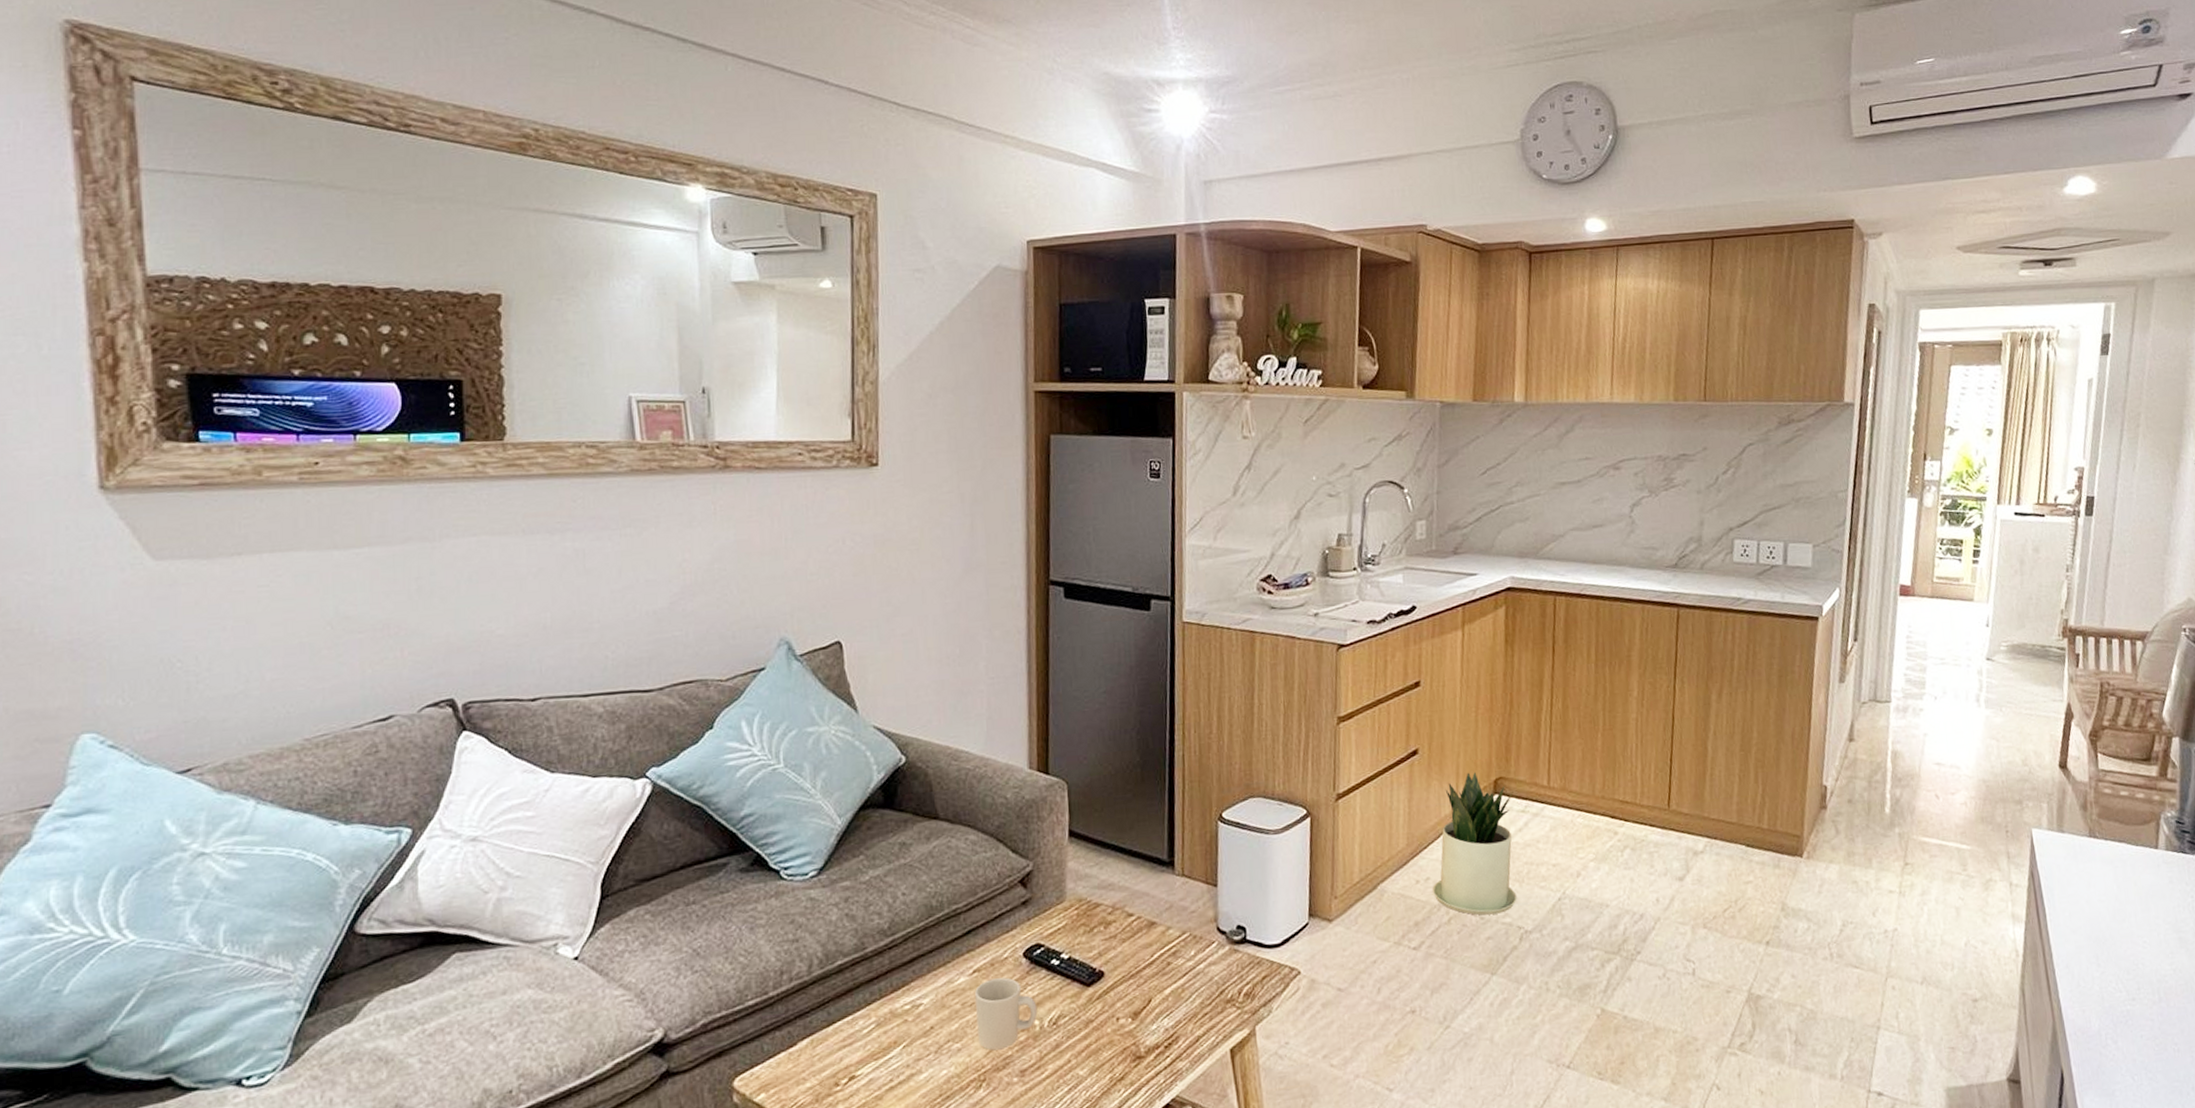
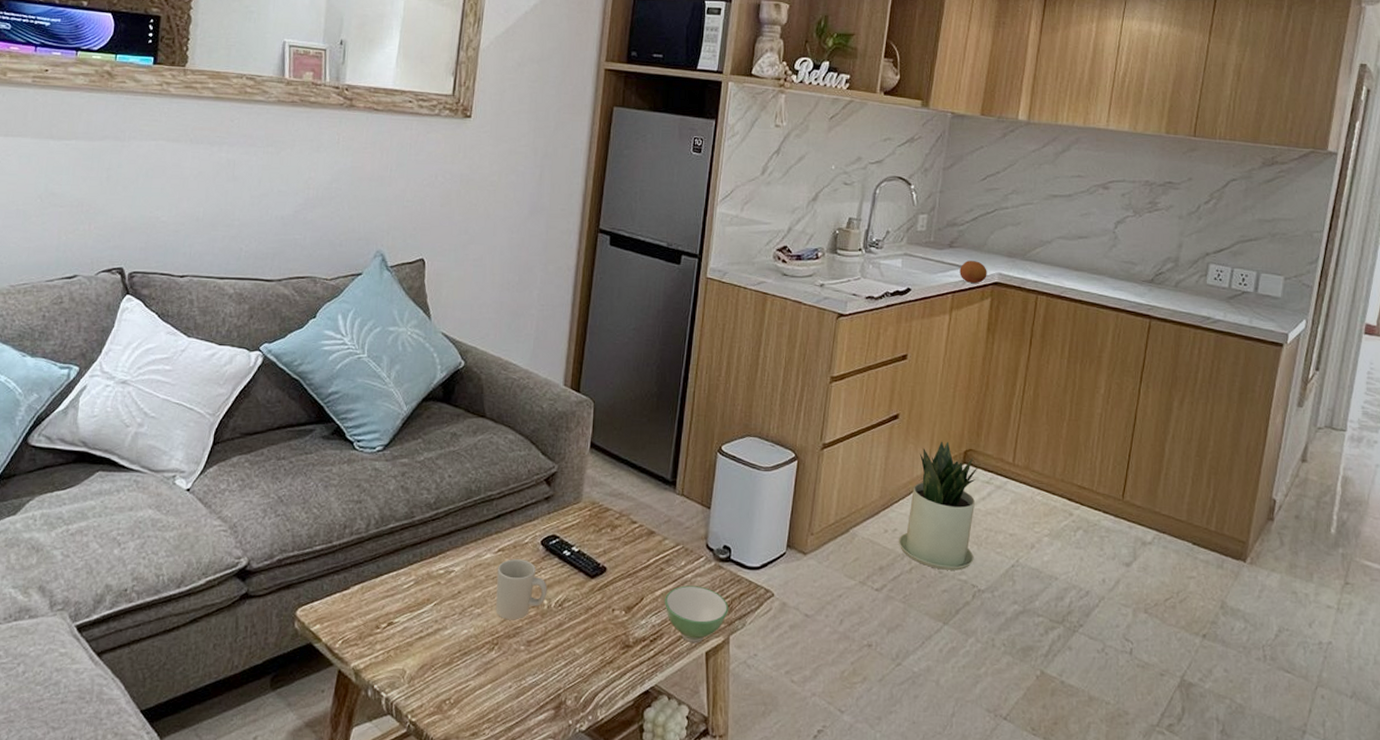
bowl: none [1176,975,1251,1042] -> present [665,585,729,644]
fruit: none [1467,566,1499,592] -> present [960,261,987,284]

